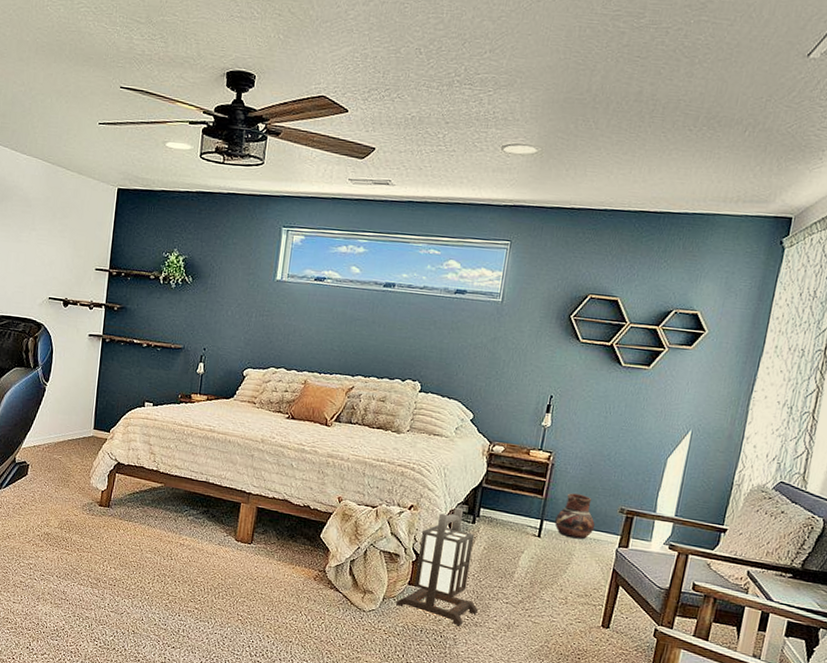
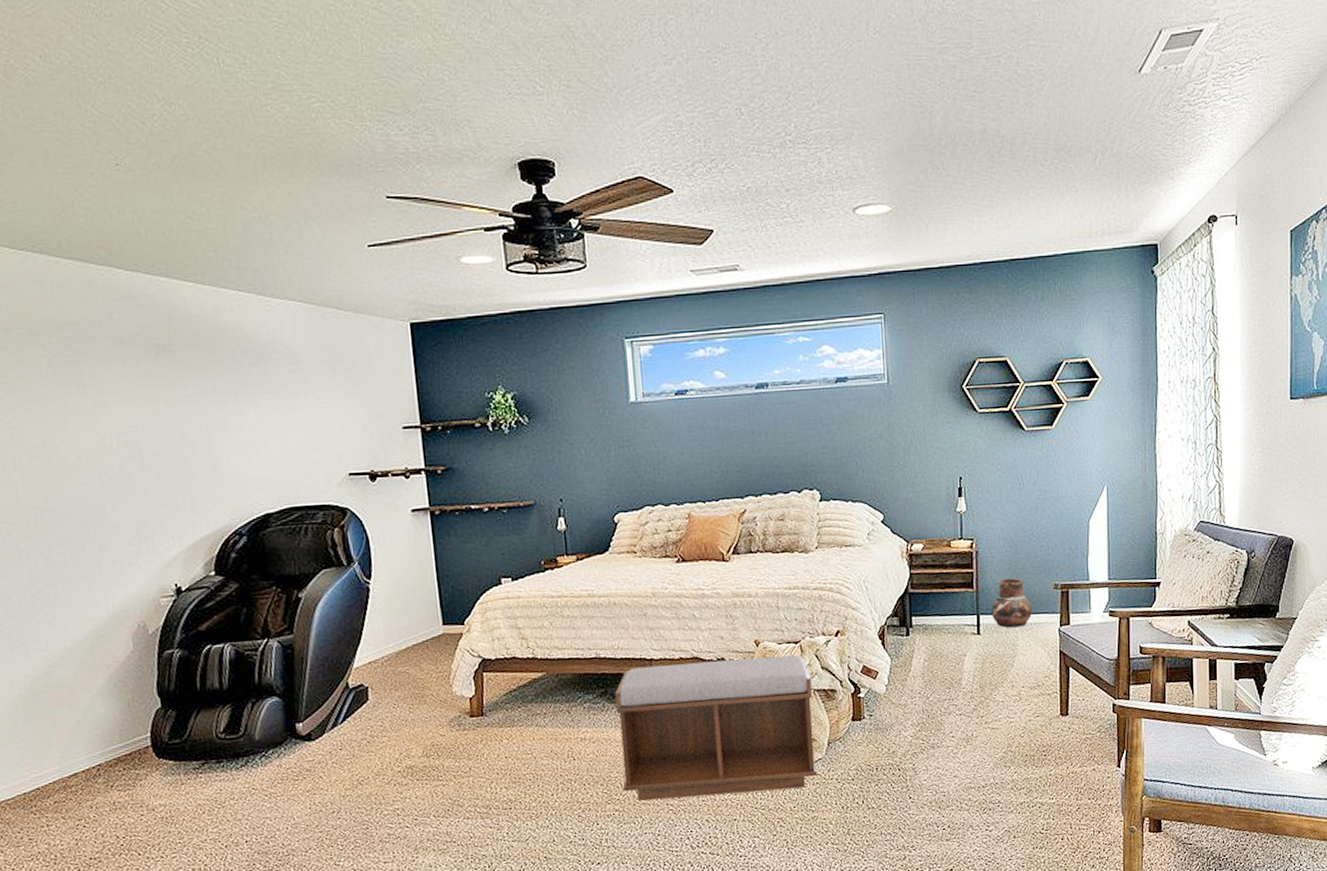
bench: none [205,497,380,631] -> present [614,655,817,801]
lantern: present [396,507,479,625] -> none [843,621,933,753]

